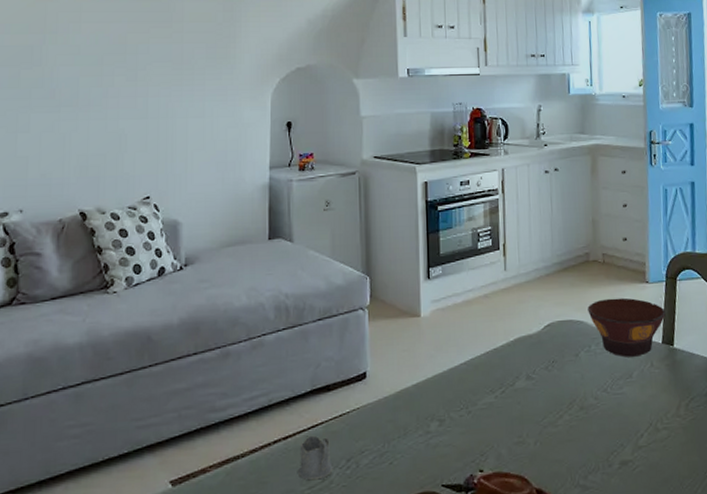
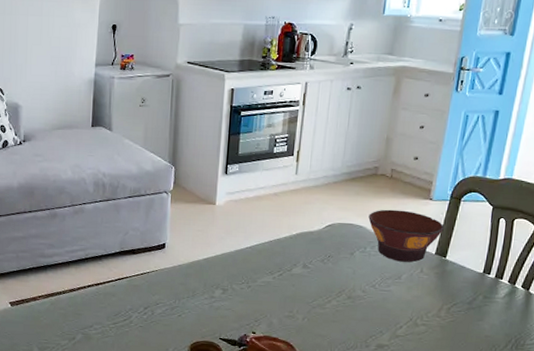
tea glass holder: present [298,435,333,481] -> none [106,285,133,319]

